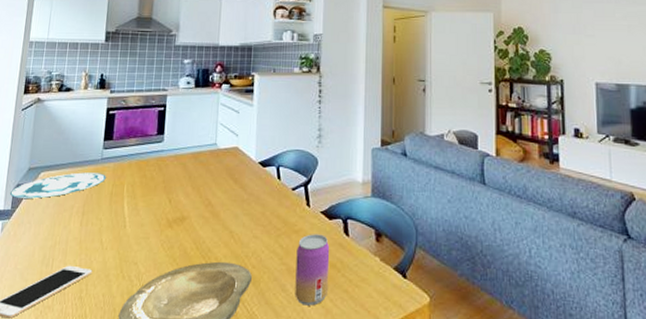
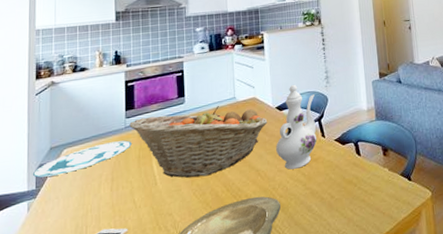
fruit basket: none [106,151,248,228] -> present [129,106,268,178]
ewer: none [254,138,303,238] -> present [276,84,317,170]
beverage can: present [295,234,330,306] -> none [317,158,349,220]

